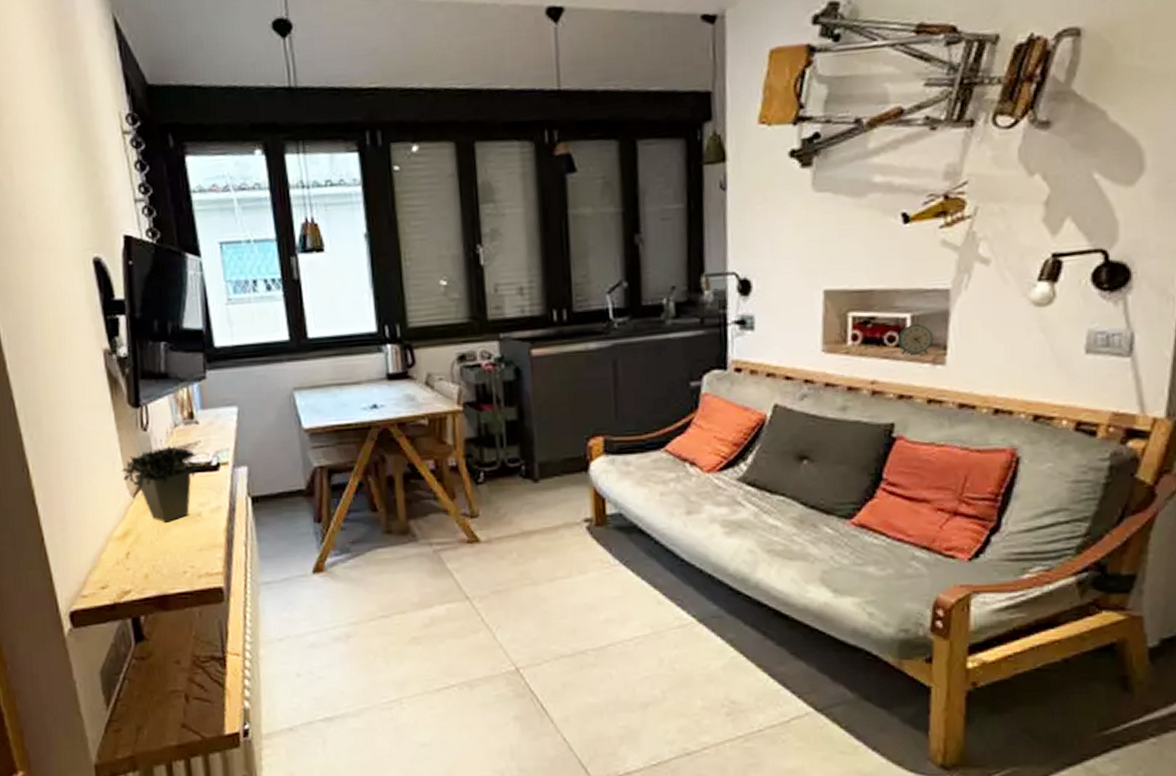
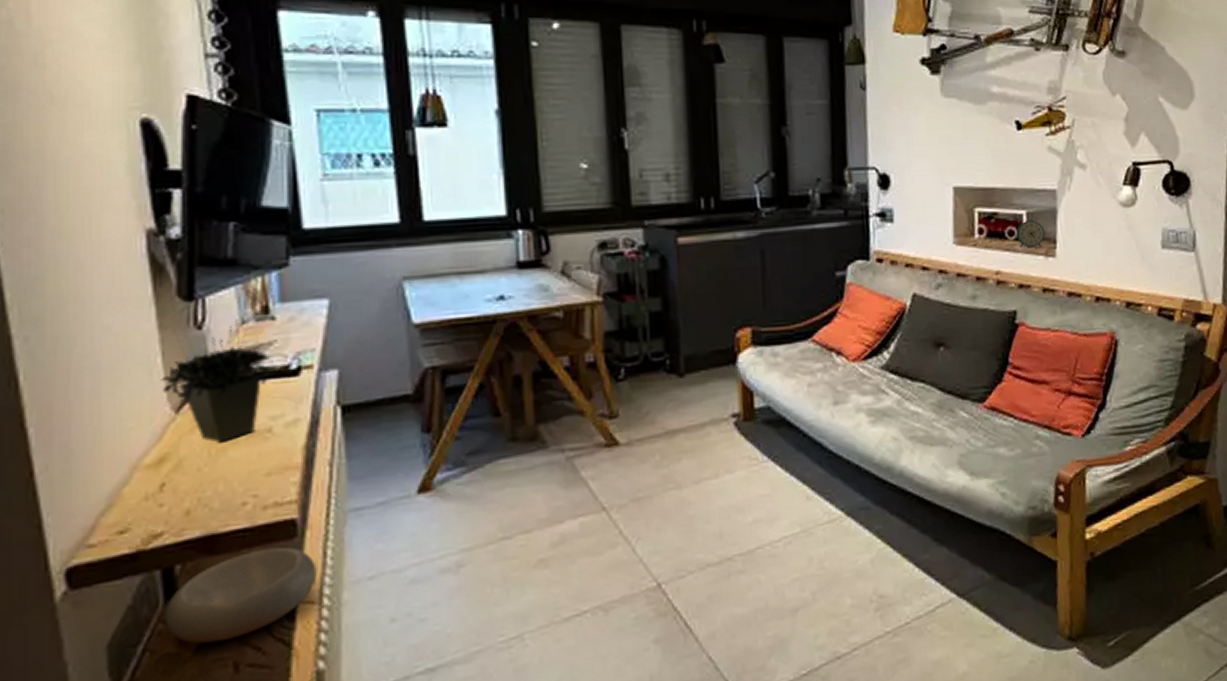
decorative bowl: none [136,608,240,678] -> present [165,546,317,644]

